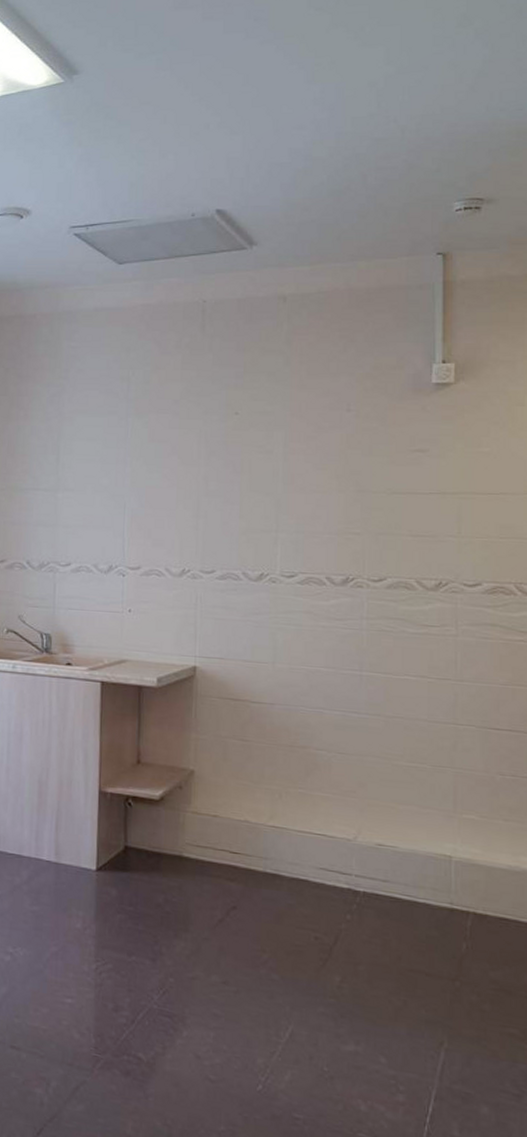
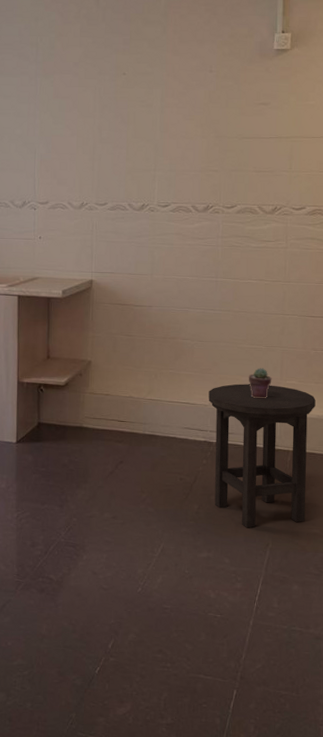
stool: none [352,813,506,1017] -> present [208,384,316,528]
potted succulent: none [407,794,442,837] -> present [248,368,272,399]

